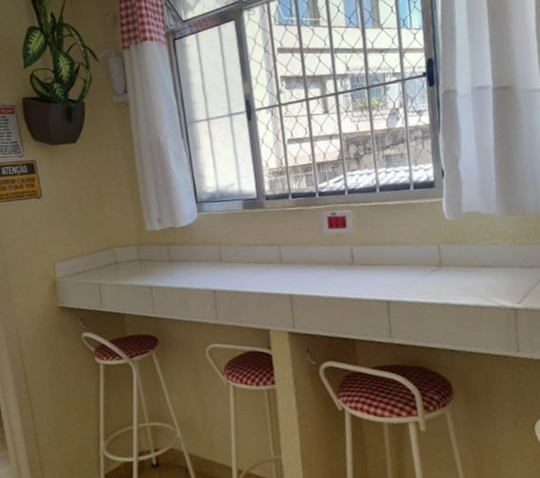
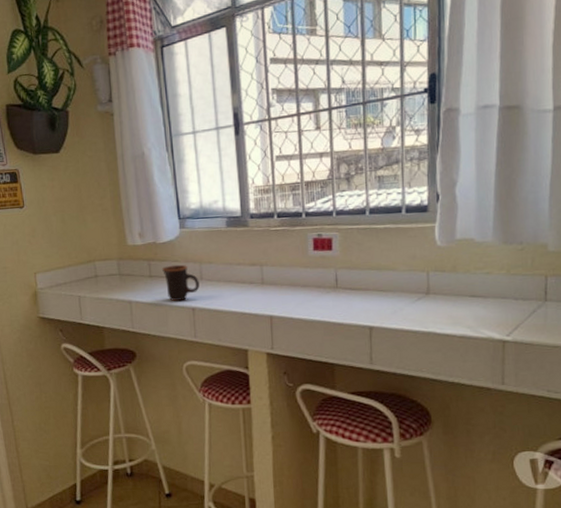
mug: none [182,247,219,285] -> present [162,264,200,302]

